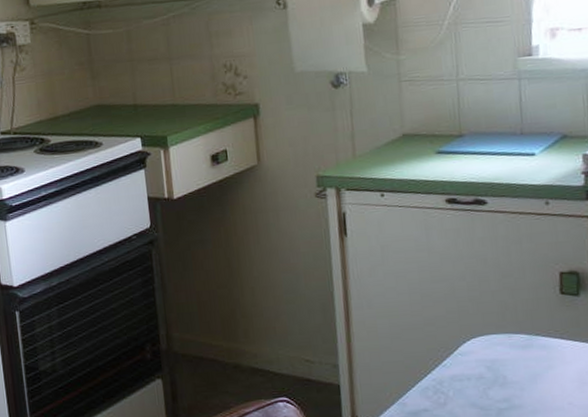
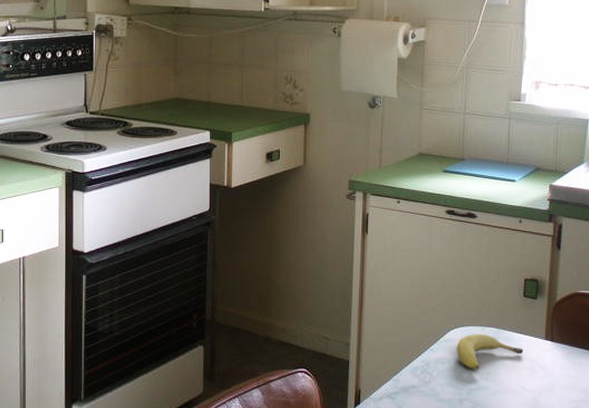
fruit: none [476,343,567,387] -> present [456,334,524,370]

